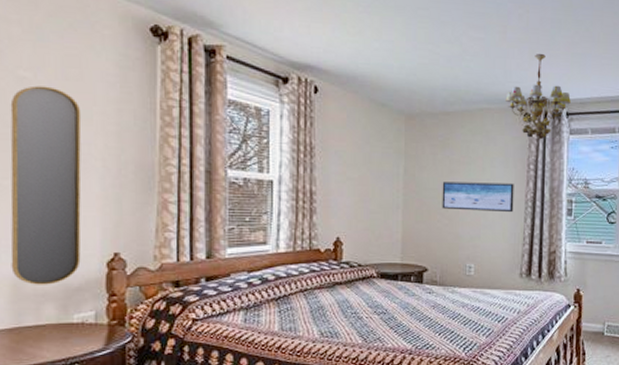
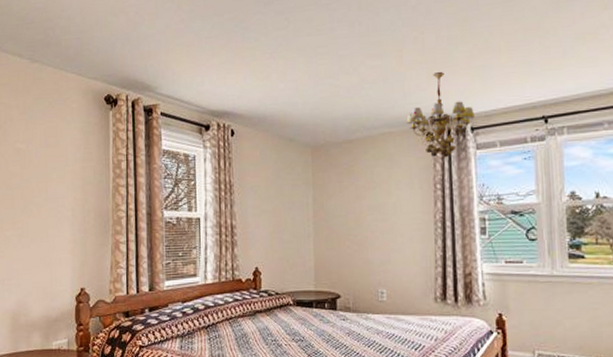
home mirror: present [10,85,82,285] -> none [11,154,58,317]
wall art: present [442,181,514,213] -> none [349,205,423,235]

